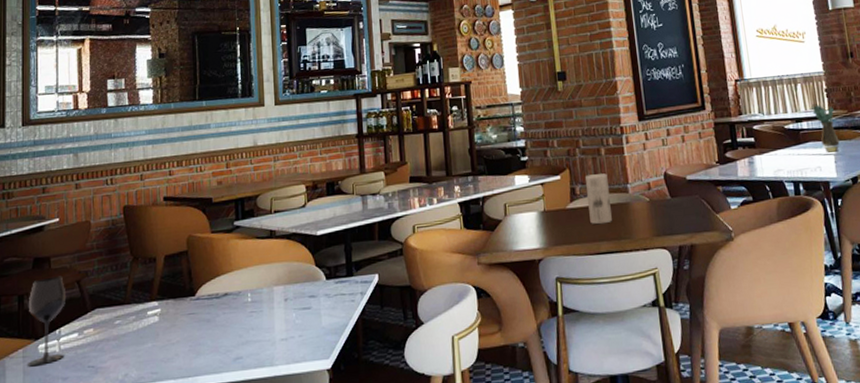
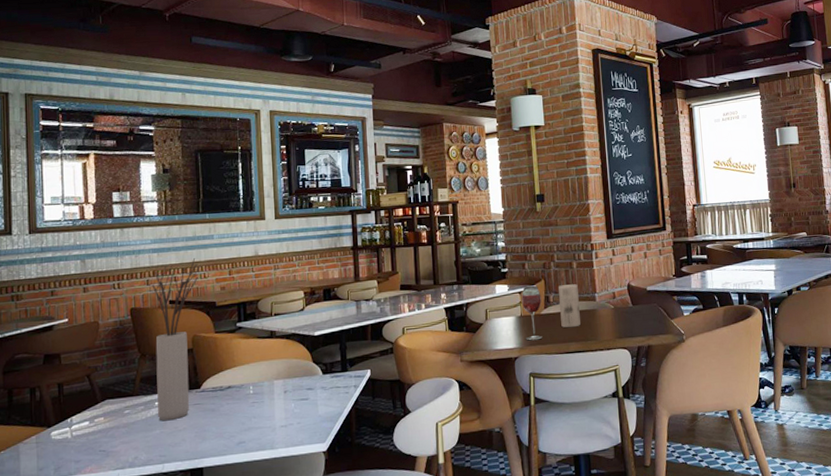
wineglass: present [28,276,67,367] -> none [40,370,77,451]
vase: none [146,150,197,333] -> present [152,258,201,421]
wineglass: none [543,175,570,240] -> present [521,285,543,341]
vase: present [811,103,840,153] -> none [757,226,780,269]

